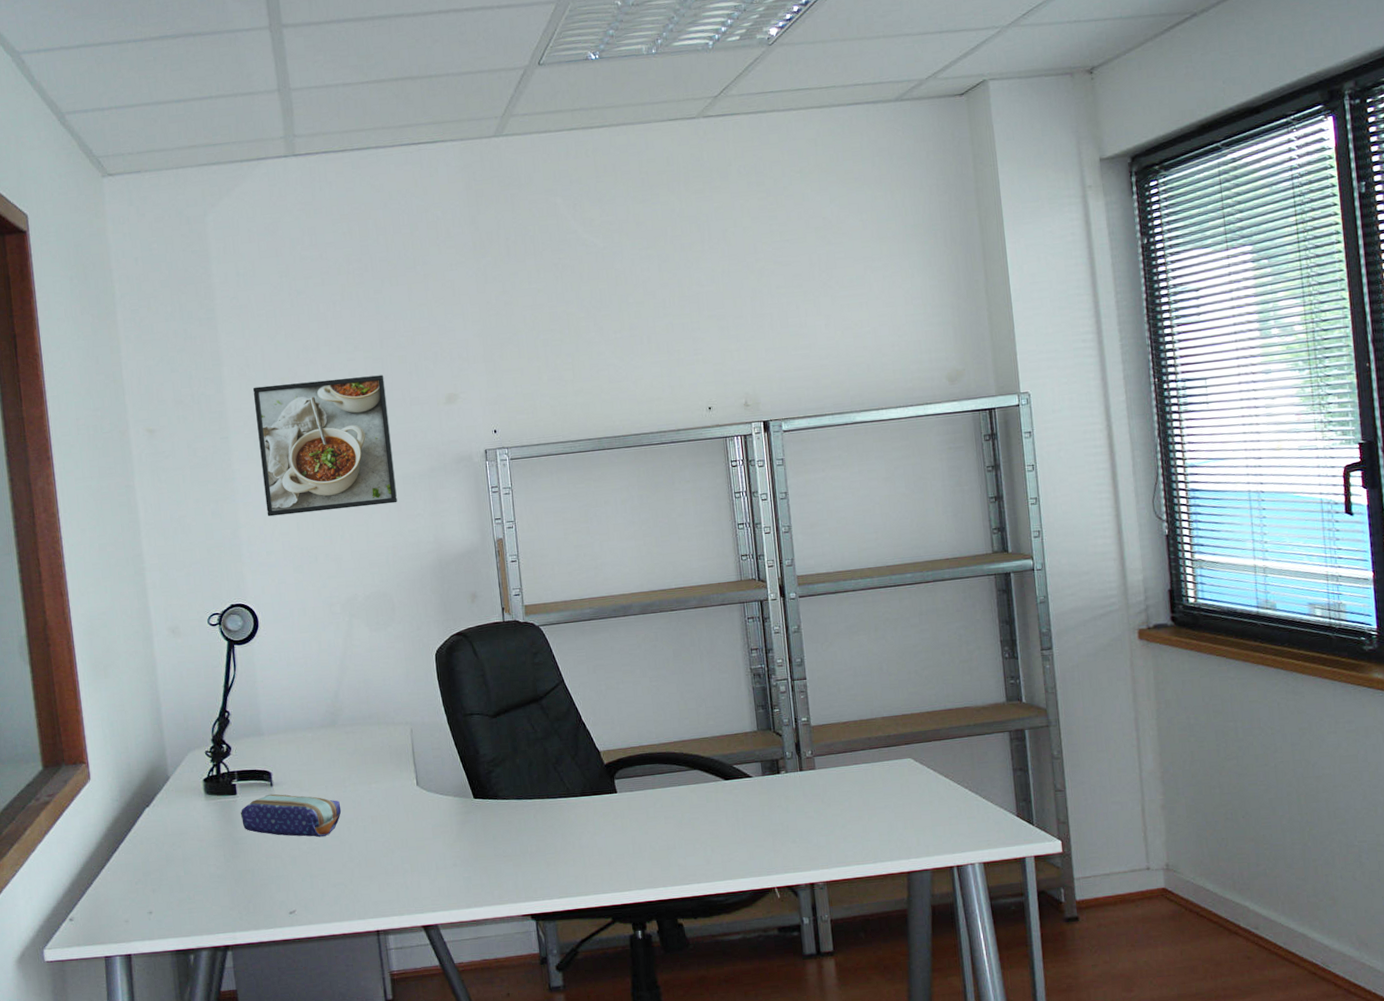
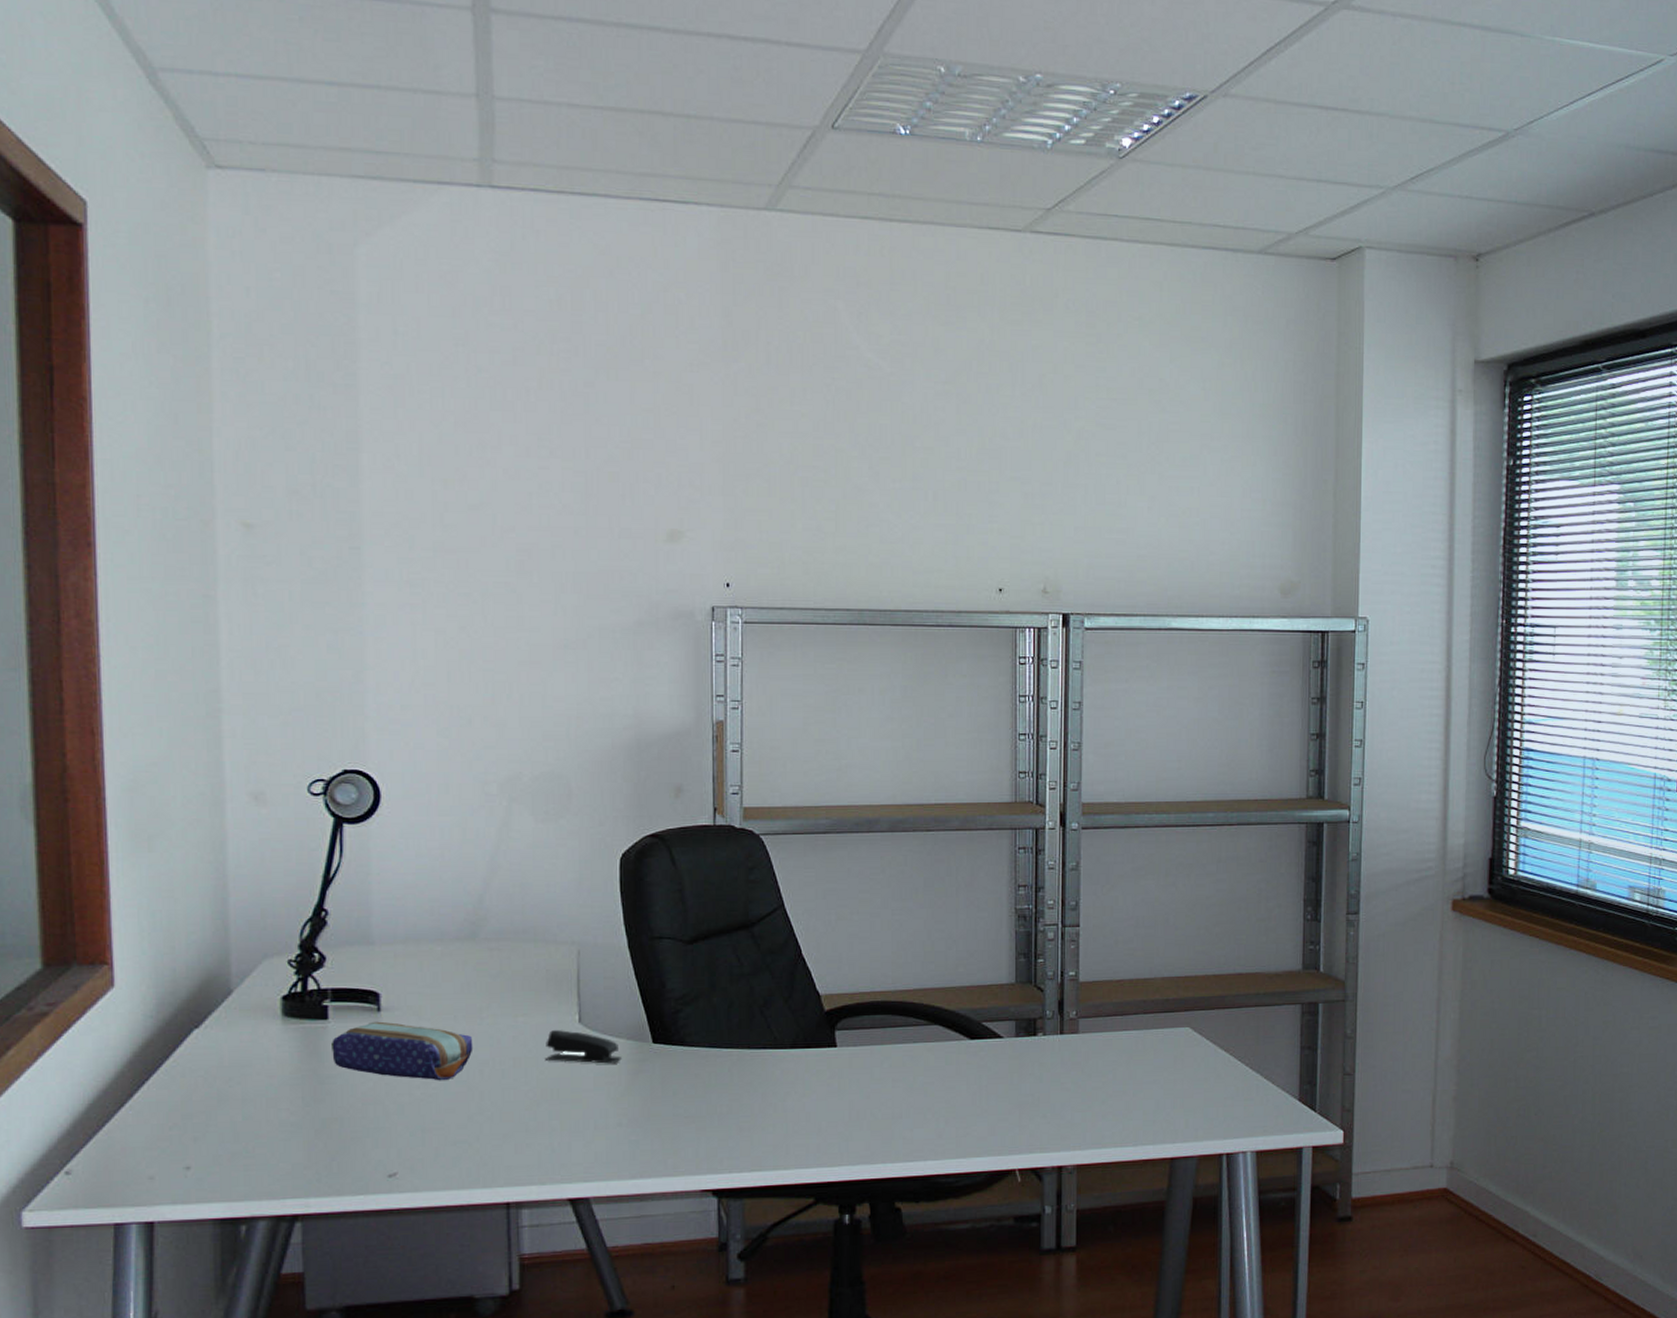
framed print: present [252,375,397,517] -> none [401,486,589,661]
stapler: none [394,792,452,818] -> present [546,1029,623,1064]

